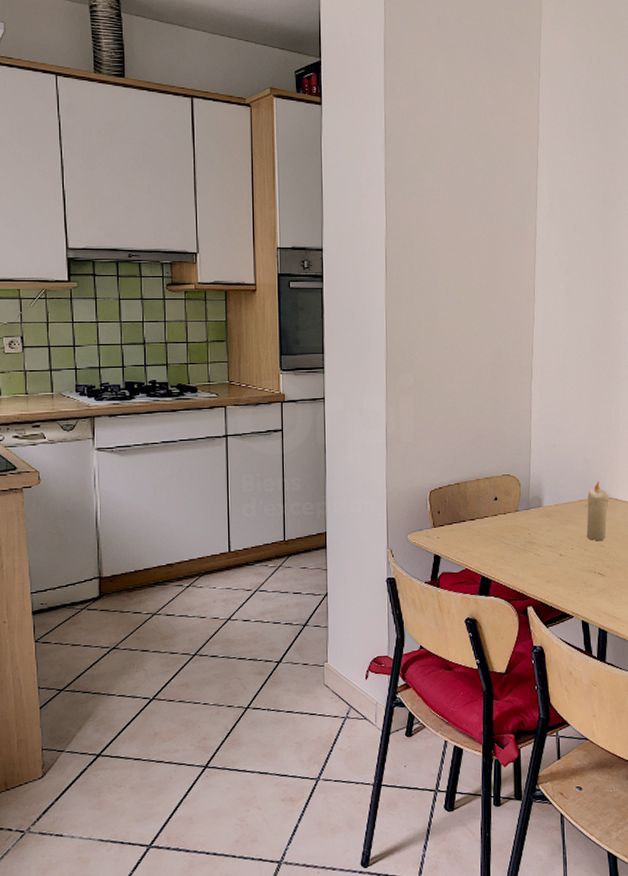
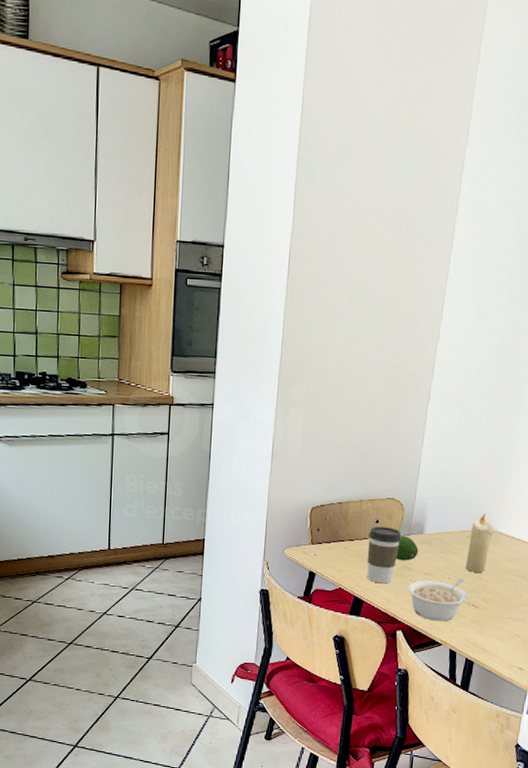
coffee cup: none [489,503,521,561] -> present [366,526,402,584]
fruit: none [518,510,539,536] -> present [396,535,419,561]
legume: none [533,548,593,593] -> present [408,579,468,622]

